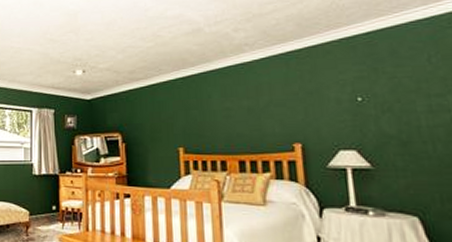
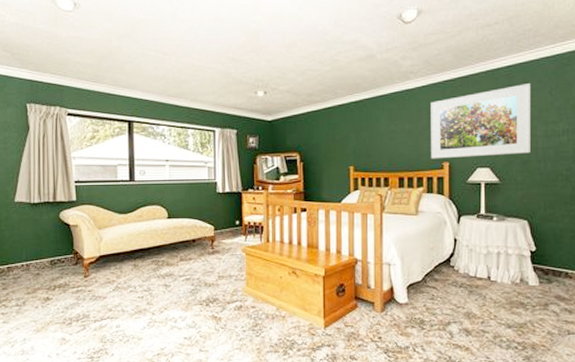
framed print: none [272,51,411,140] -> present [431,83,532,159]

